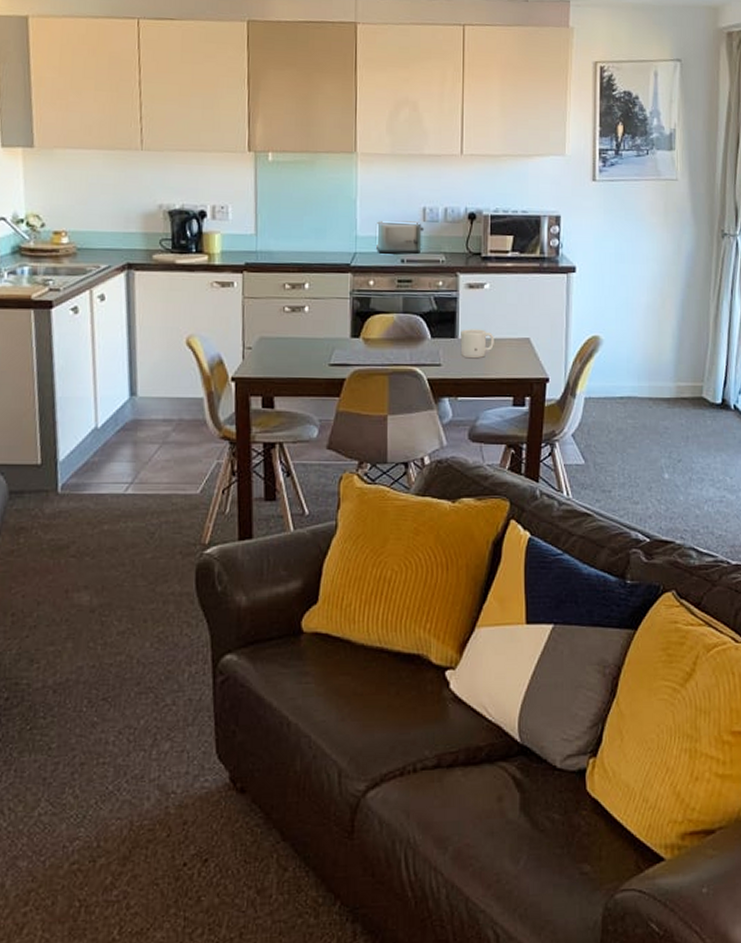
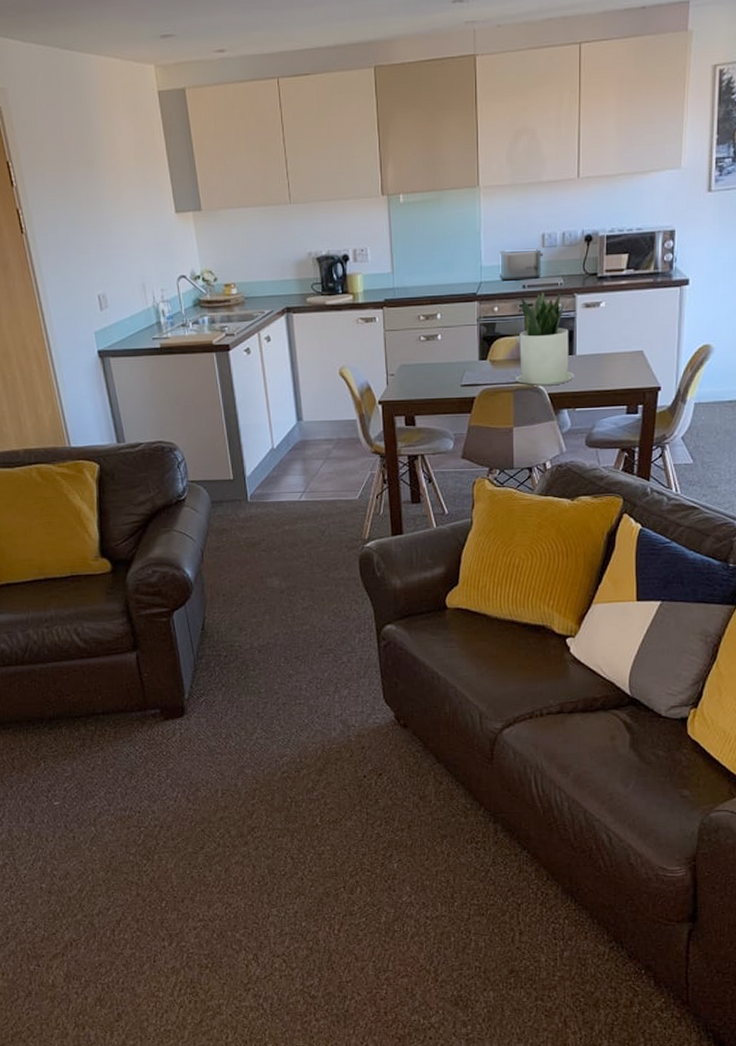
planter: none [390,268,456,371] -> present [514,292,574,387]
mug: present [460,329,494,359] -> none [578,345,609,373]

